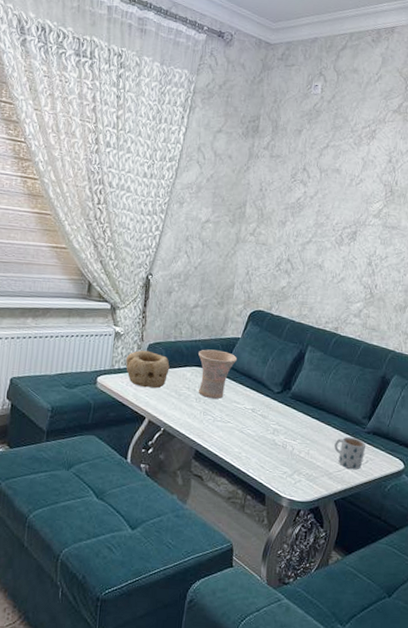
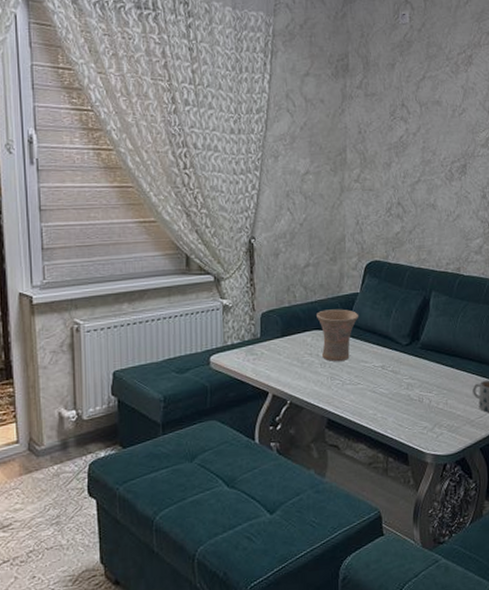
bowl: present [125,350,170,389] -> none [238,320,288,361]

